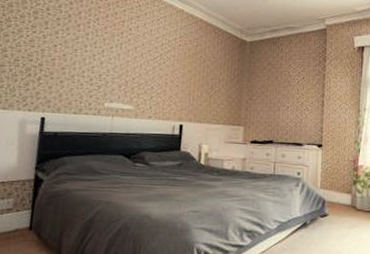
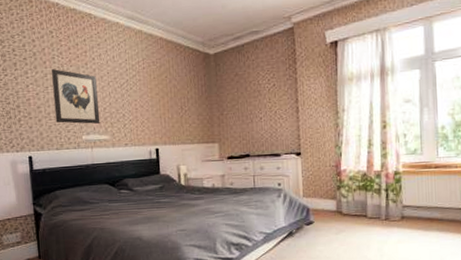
wall art: none [79,33,130,93] -> present [52,69,100,124]

